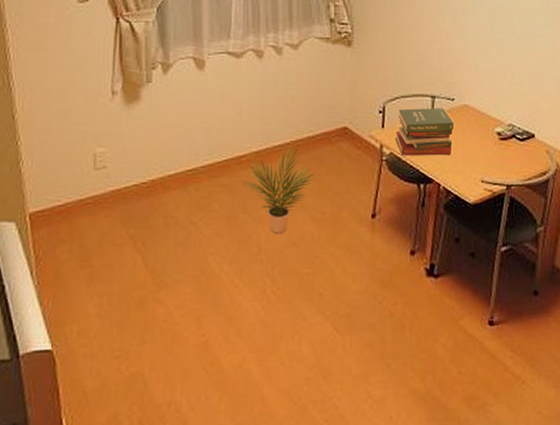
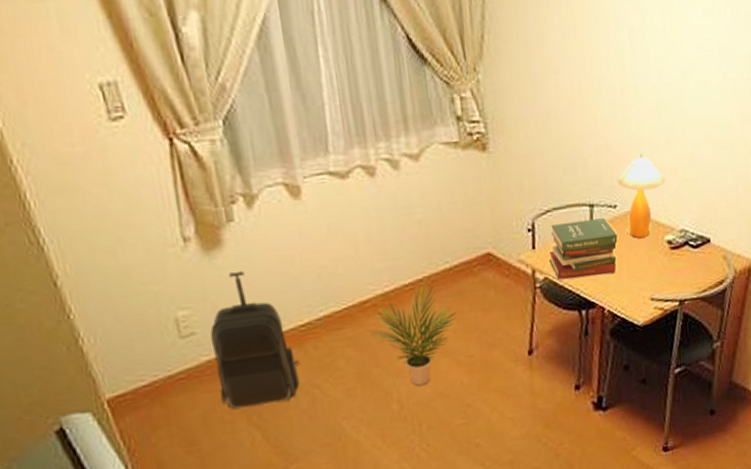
rolling backpack: none [115,121,183,235] -> present [210,270,301,410]
table lamp: none [455,59,496,127] -> present [616,153,665,238]

